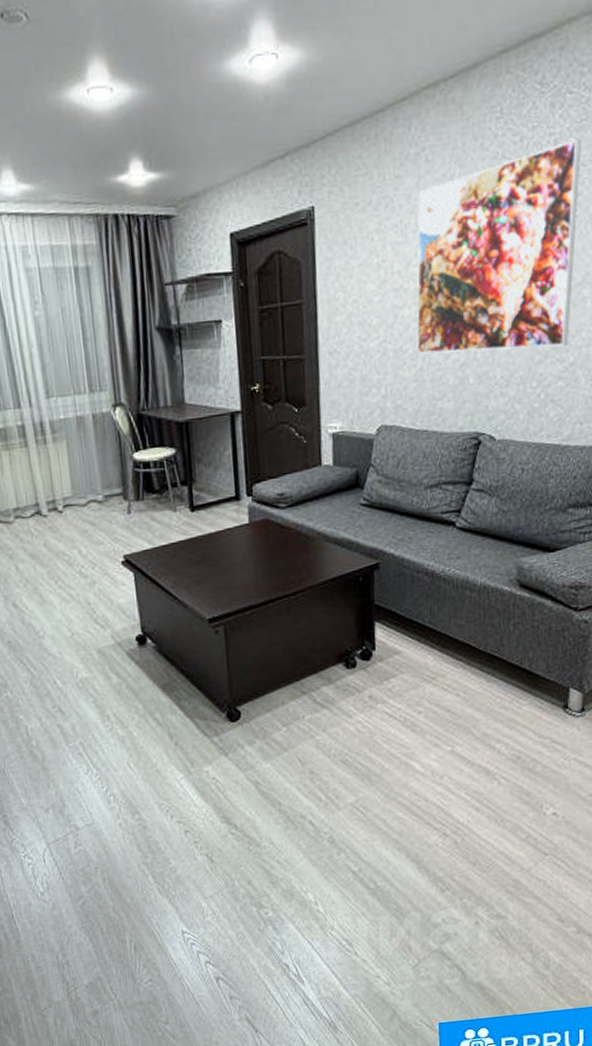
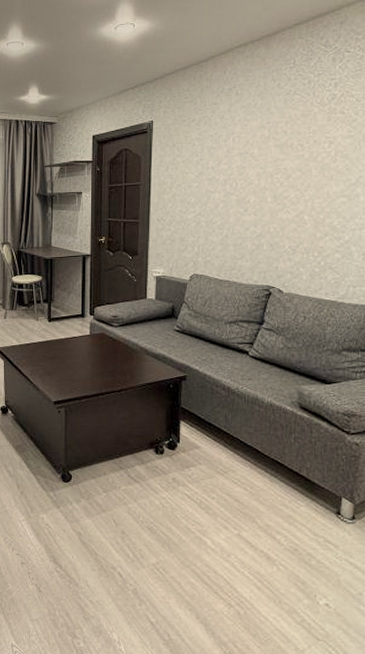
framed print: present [416,139,581,354] -> none [224,83,356,228]

